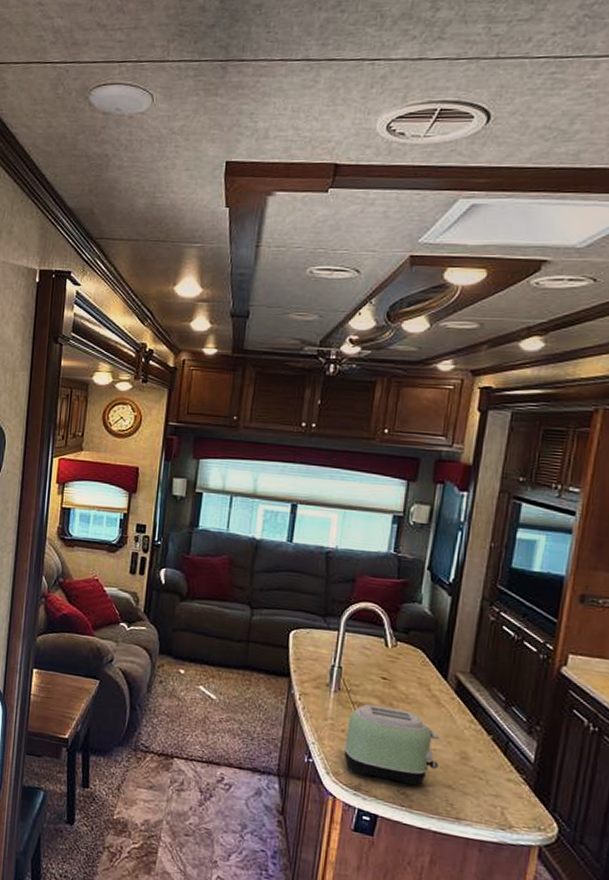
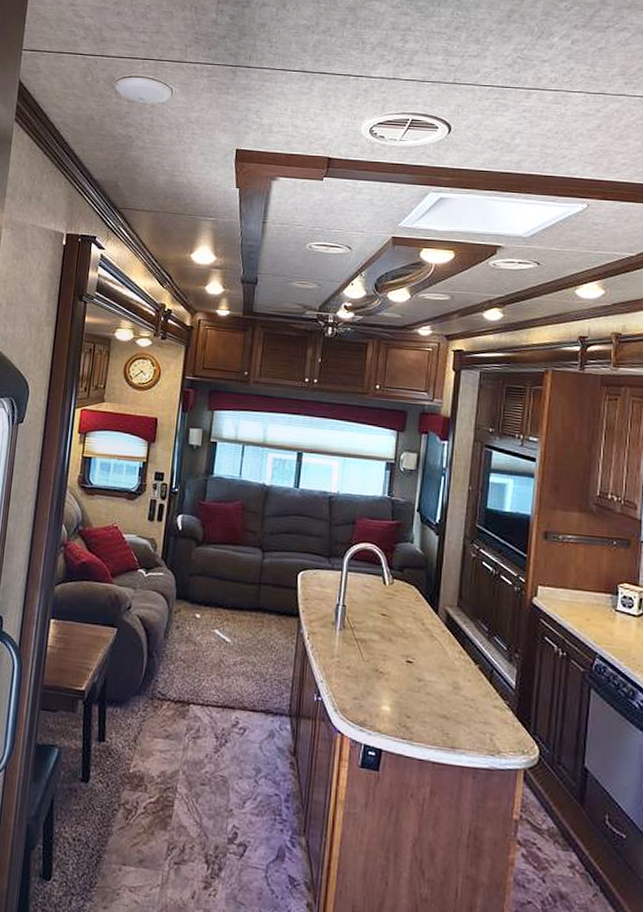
toaster: present [344,704,441,786] -> none [350,640,435,718]

